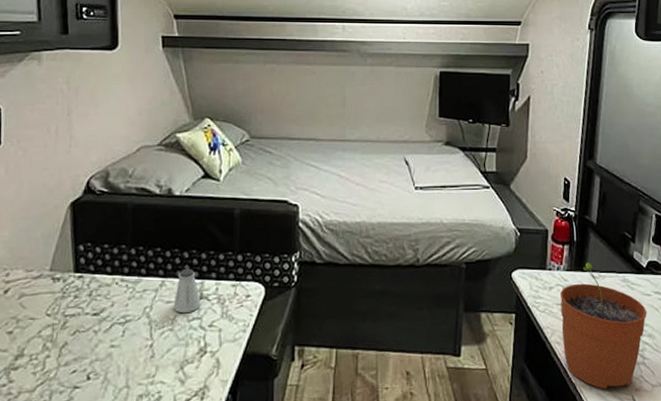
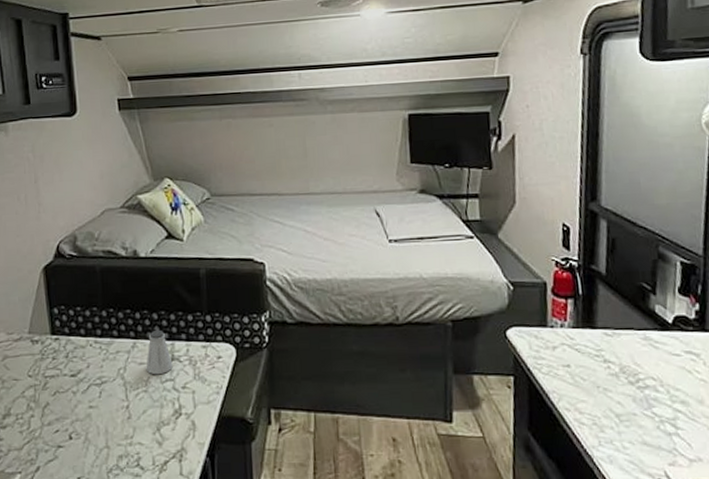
plant pot: present [560,262,647,389] -> none [566,318,678,463]

